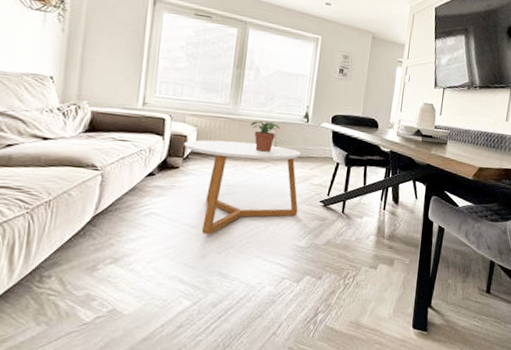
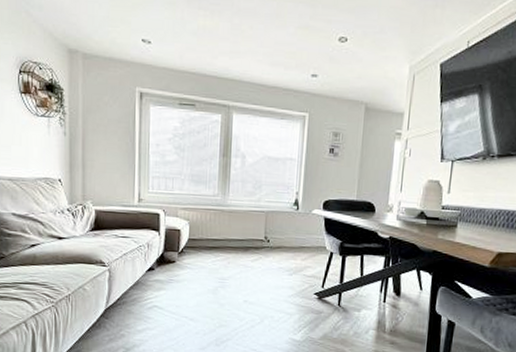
coffee table: present [184,140,302,235] -> none [178,233,293,327]
potted plant: present [251,121,280,152] -> none [240,211,270,243]

